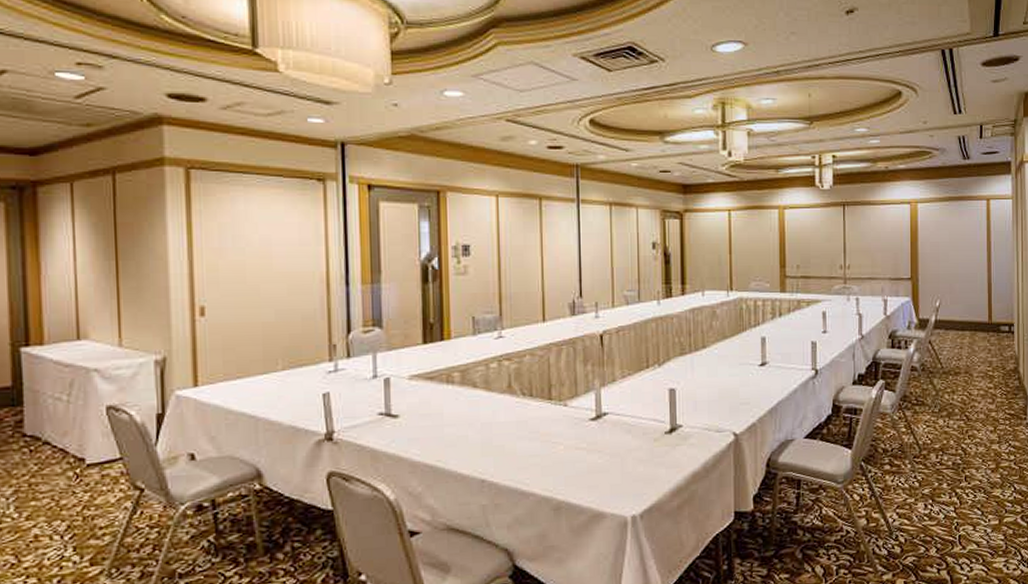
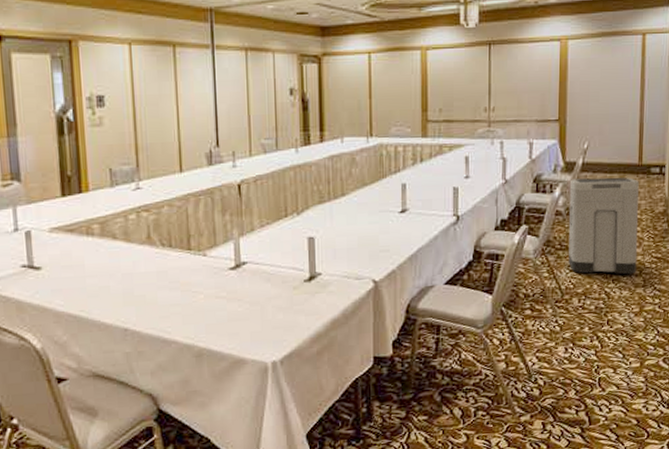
trash can: none [923,334,991,431] -> present [568,177,639,275]

